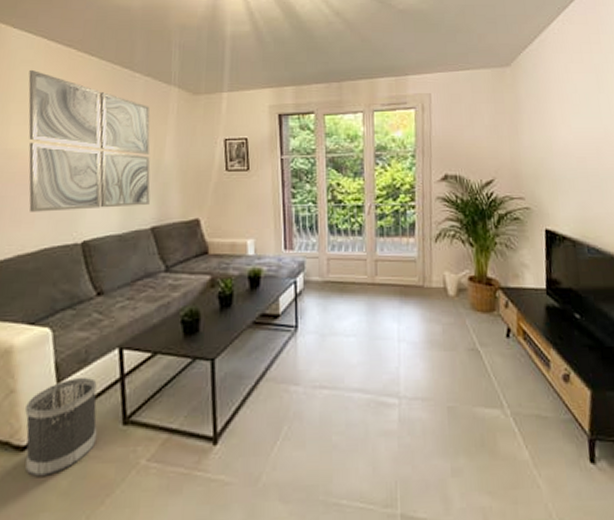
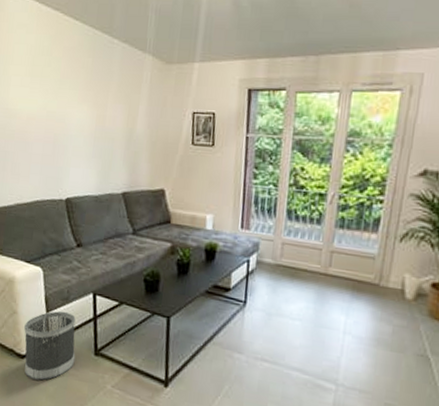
wall art: present [28,69,151,212] -> none [23,33,126,172]

